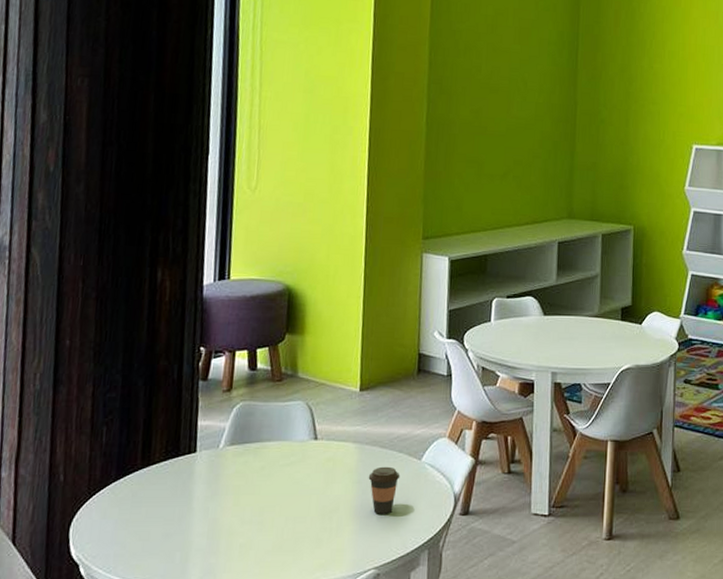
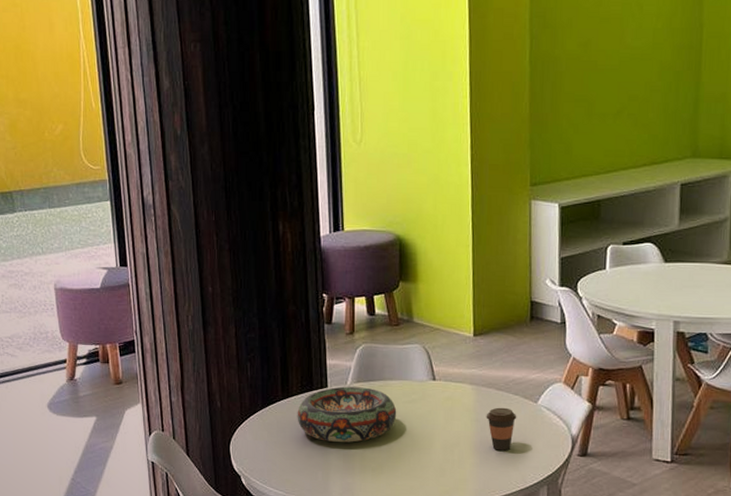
decorative bowl: none [156,450,273,515] -> present [297,386,397,443]

